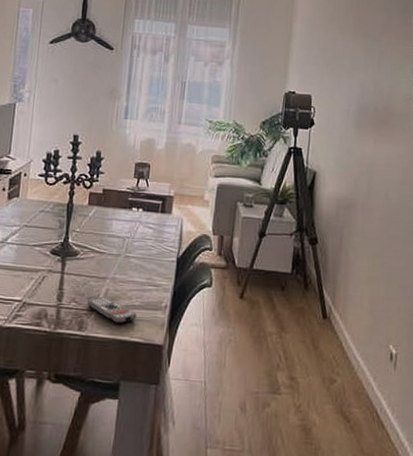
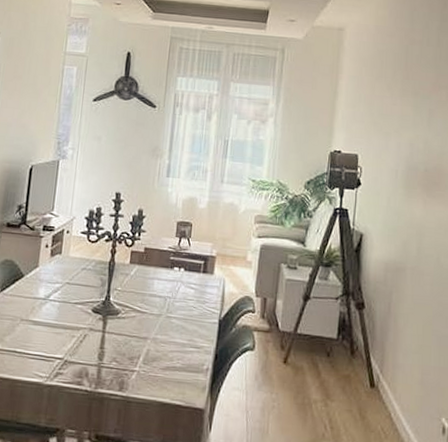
remote control: present [87,296,137,324] -> none [128,356,178,386]

